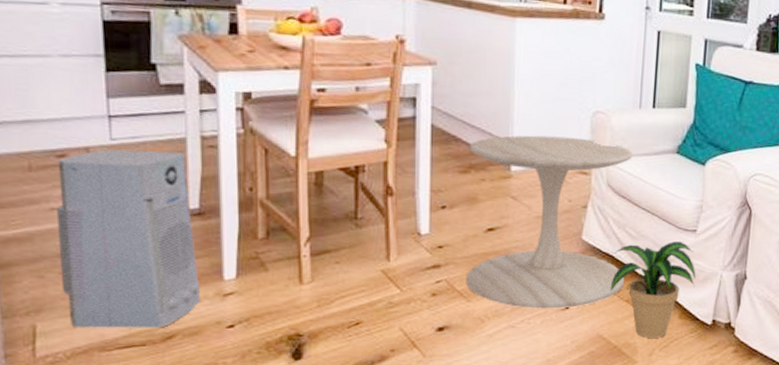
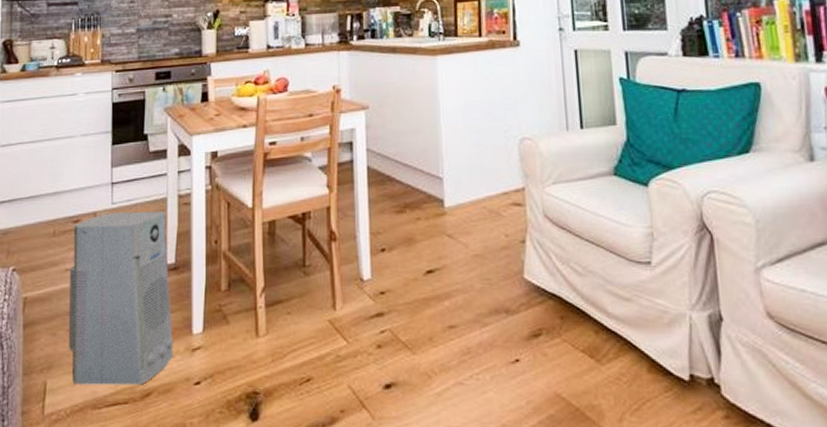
side table: present [465,135,633,309] -> none [403,167,578,361]
potted plant: present [607,241,696,338] -> none [555,277,661,398]

